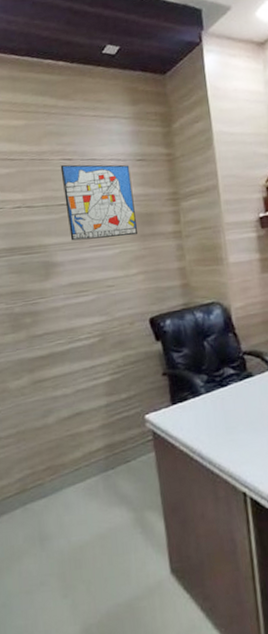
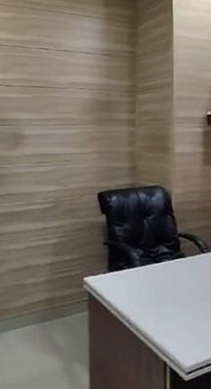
wall art: present [60,164,138,241] -> none [38,53,97,119]

